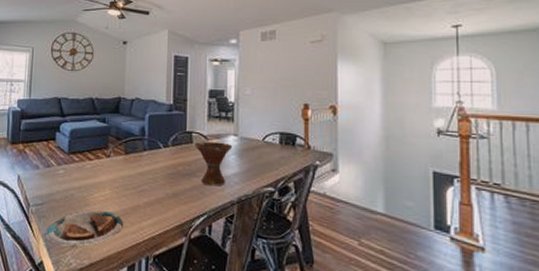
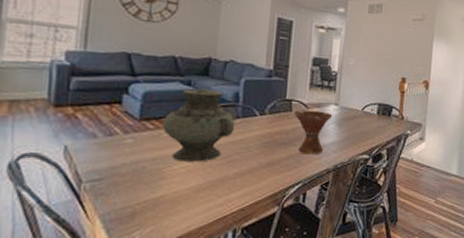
plate: present [45,209,124,247] -> none [103,183,209,226]
vase: none [85,124,143,191] -> present [162,88,236,162]

